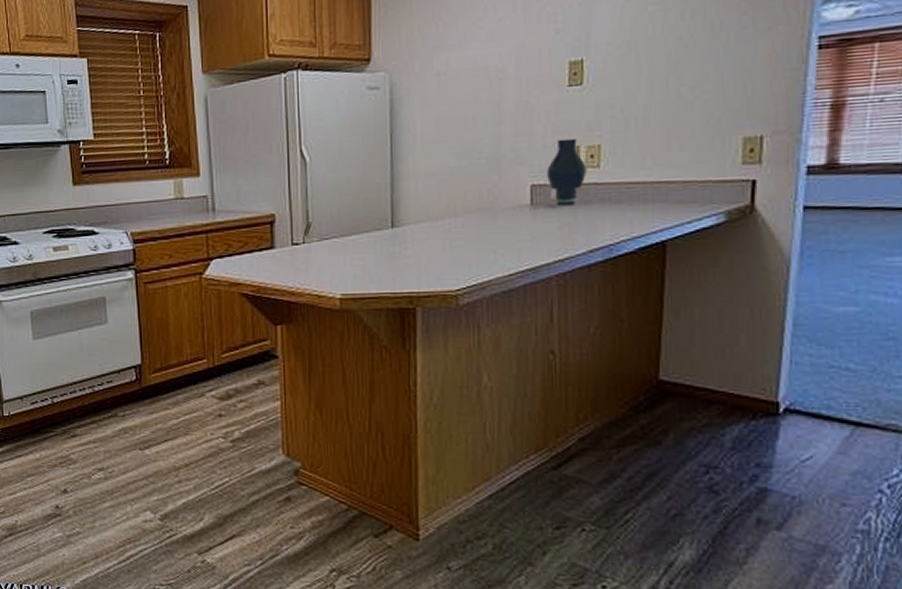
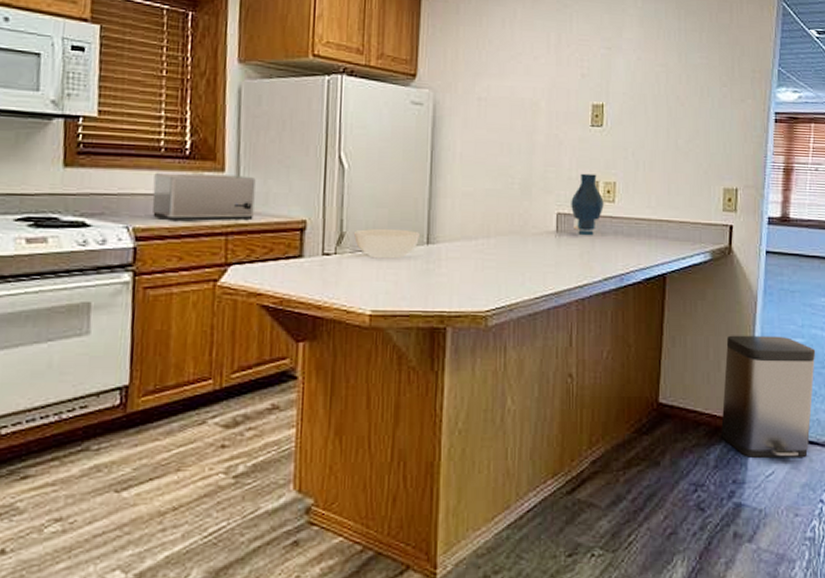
toaster: none [143,178,228,225] -> present [152,172,256,222]
bowl: none [319,215,385,245] -> present [353,228,421,259]
pedal bin: none [740,304,876,441] -> present [721,335,816,458]

